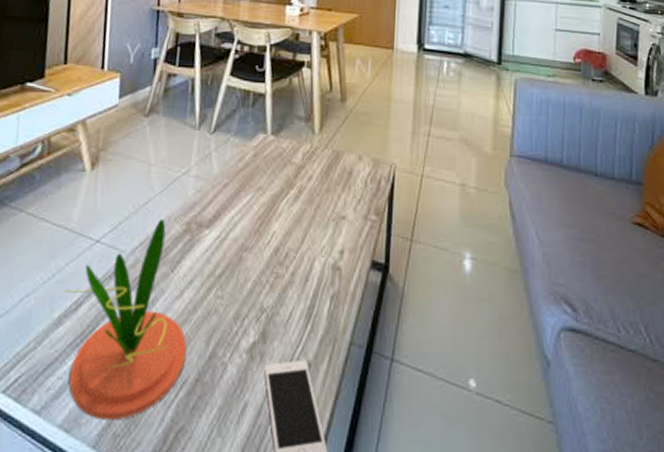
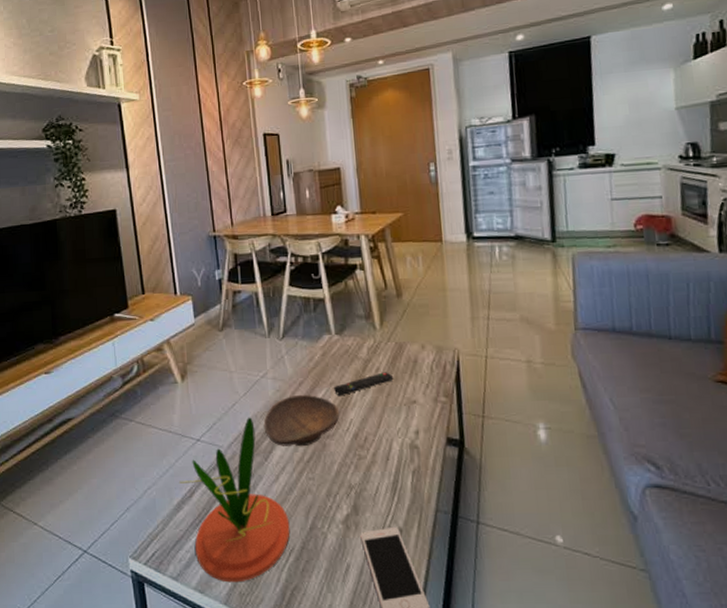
decorative bowl: none [176,197,263,259] -> present [263,394,340,447]
remote control: none [261,181,326,203] -> present [334,372,394,395]

